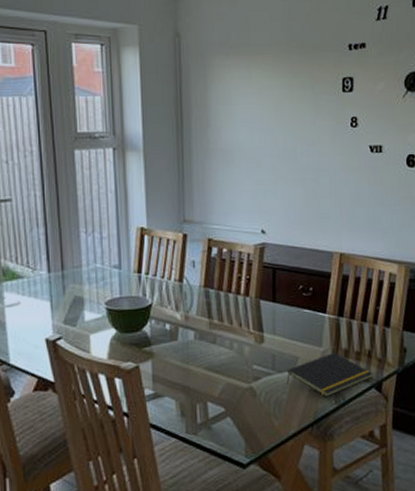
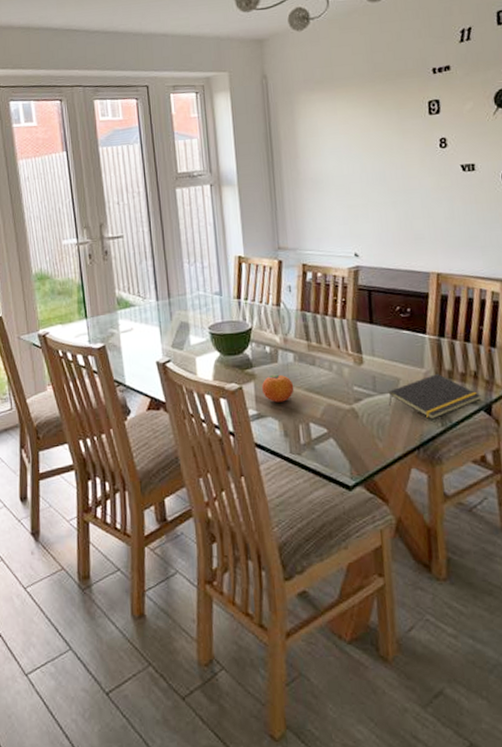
fruit: none [160,352,193,382] -> present [262,374,294,403]

